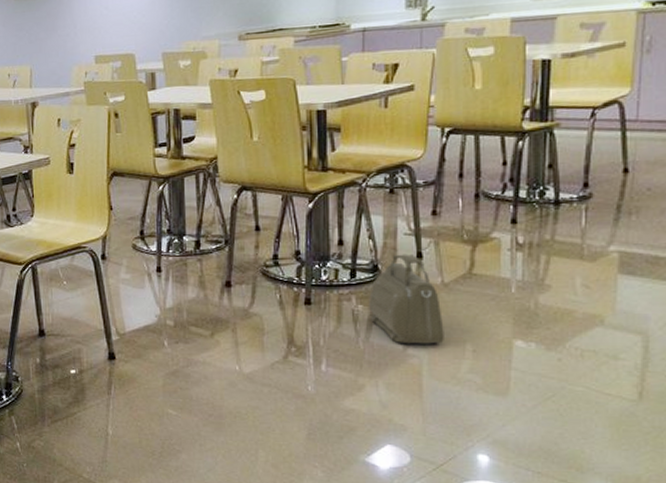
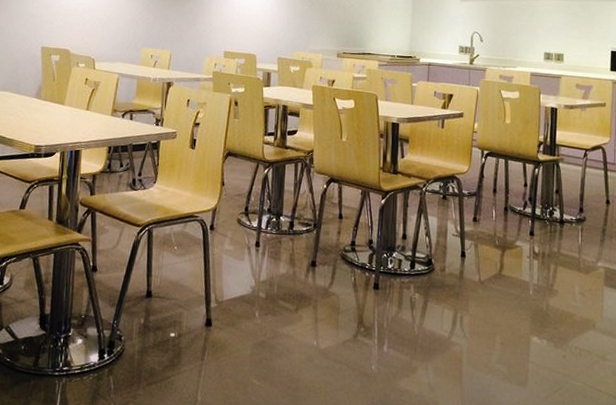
handbag: present [369,254,444,344] -> none [424,252,480,334]

